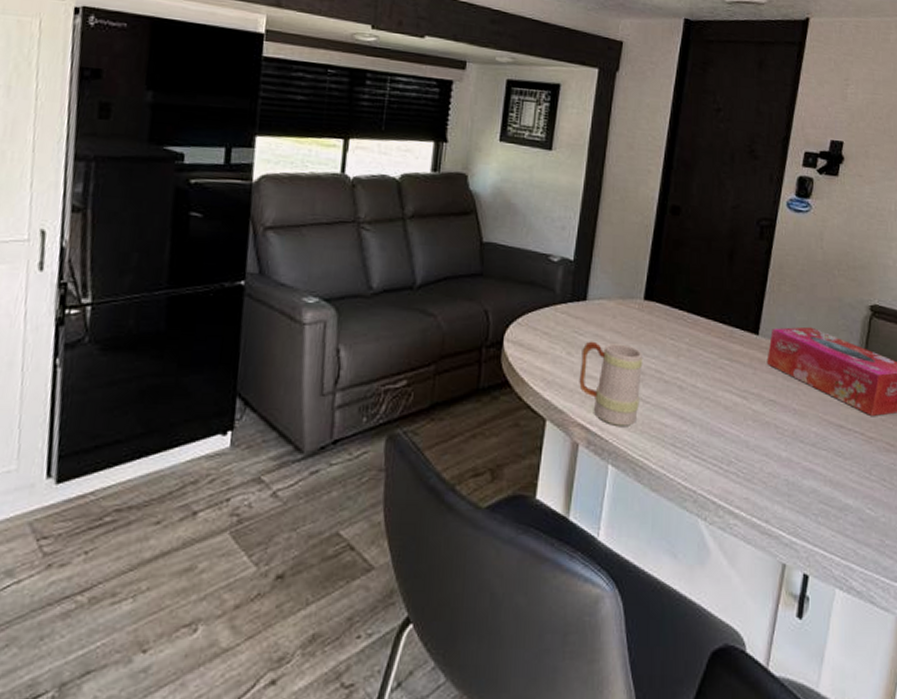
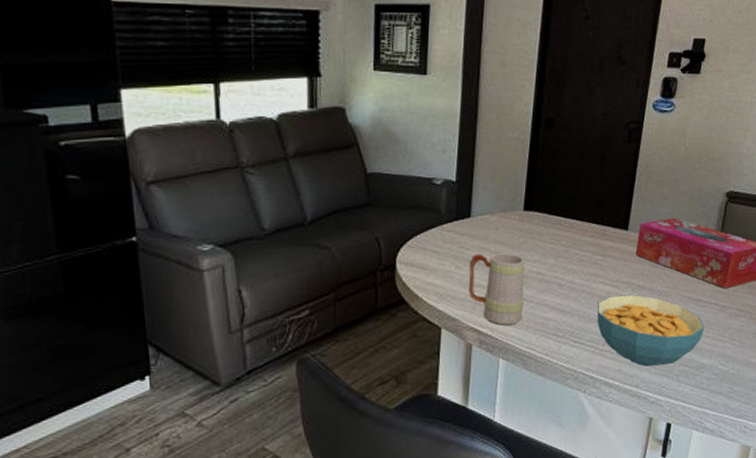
cereal bowl: none [721,408,848,499] -> present [597,294,704,367]

